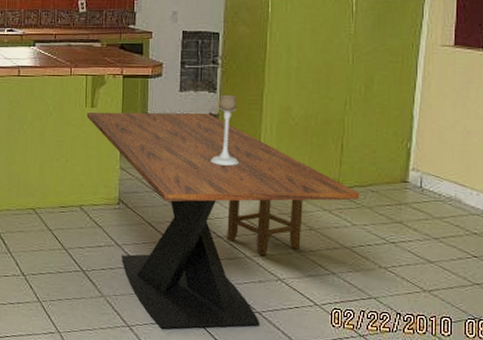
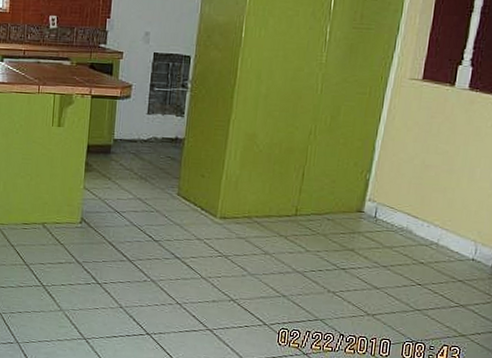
dining table: present [86,112,359,329] -> none [52,131,315,343]
candle holder: present [210,94,239,166] -> none [173,119,204,190]
stool: present [227,199,303,256] -> none [184,222,261,278]

